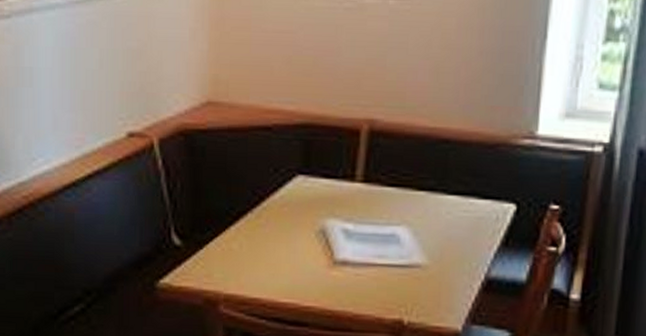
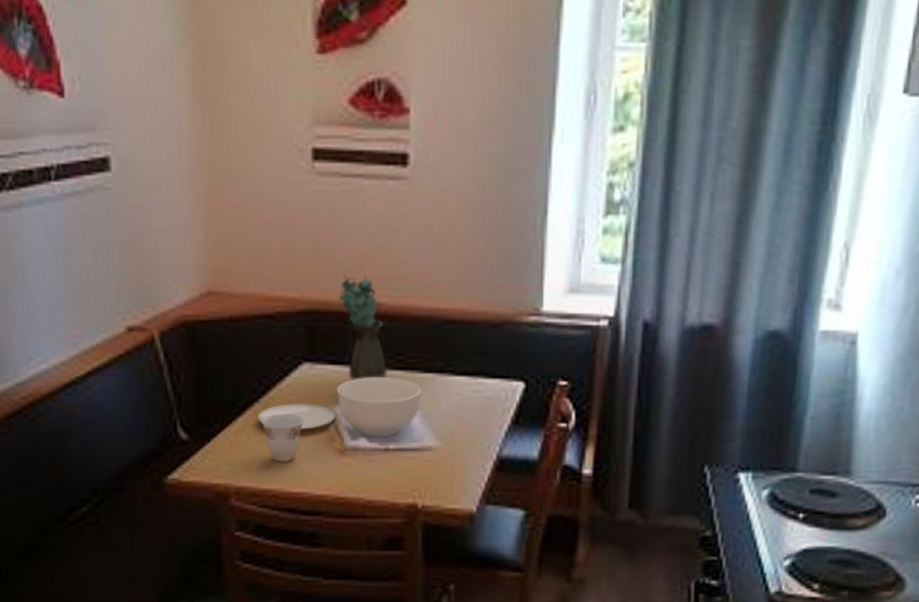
plate: none [249,215,328,241] -> present [257,404,336,430]
teacup: none [253,223,295,272] -> present [261,413,304,462]
bowl: none [328,192,413,253] -> present [336,376,421,438]
vase: none [336,89,381,195] -> present [339,273,388,380]

